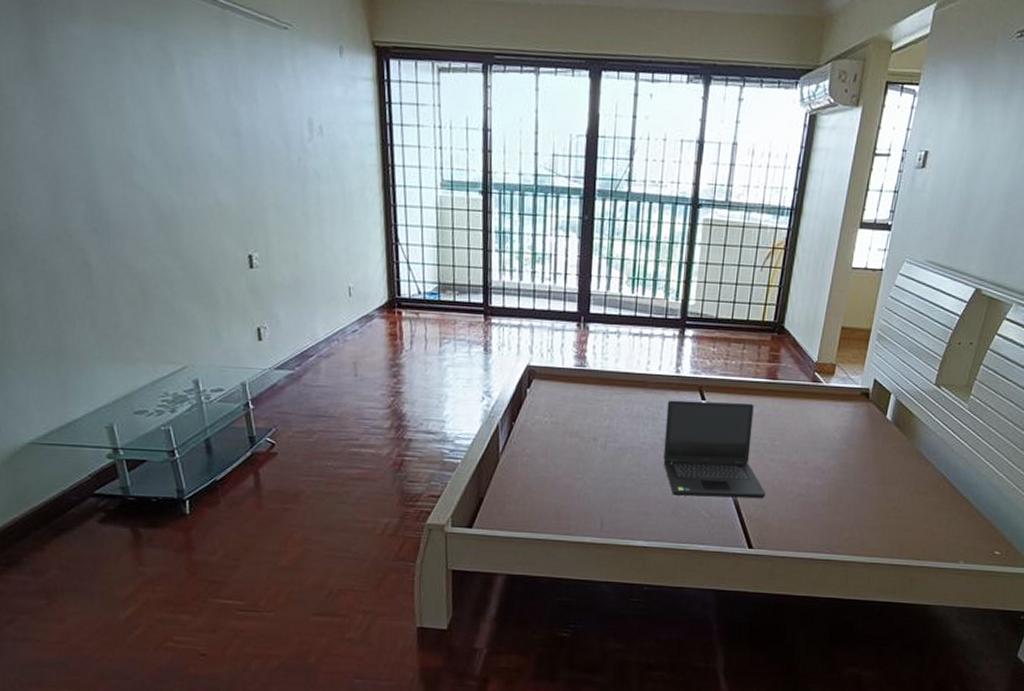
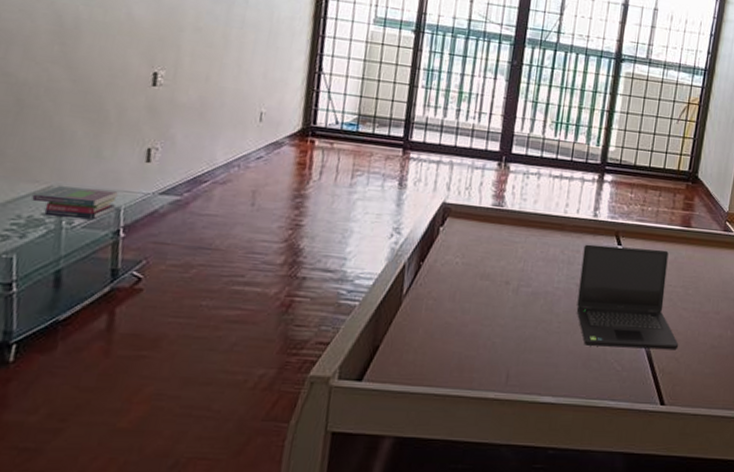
books: none [173,366,241,395] -> present [32,186,118,221]

